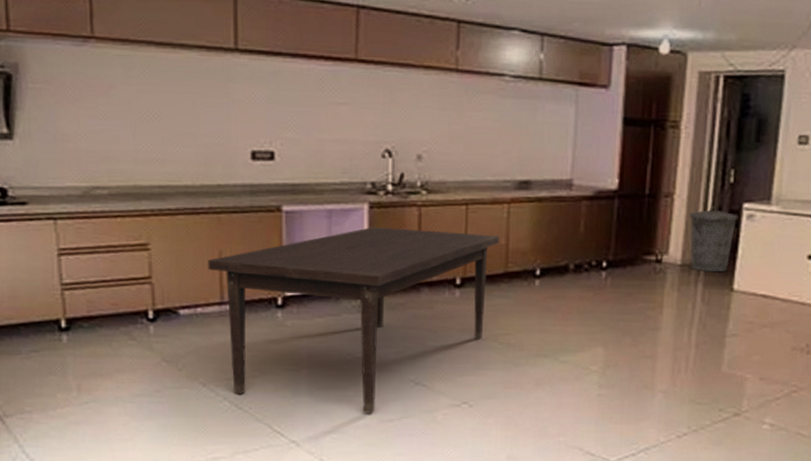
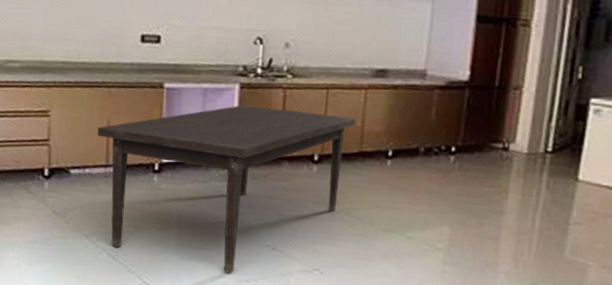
trash can: present [688,206,738,273] -> none [536,99,585,163]

